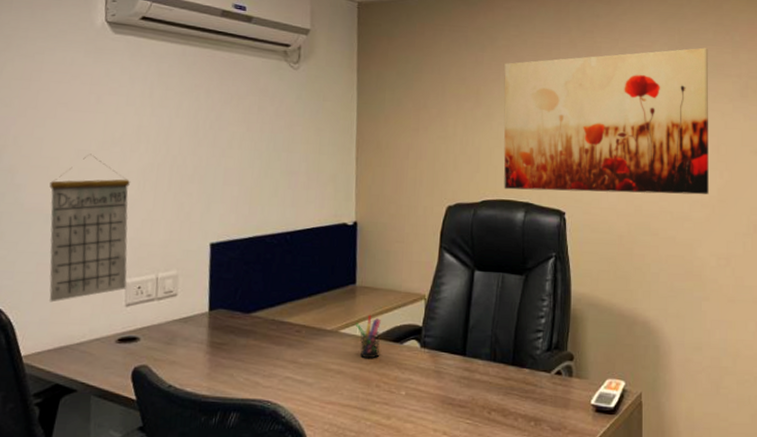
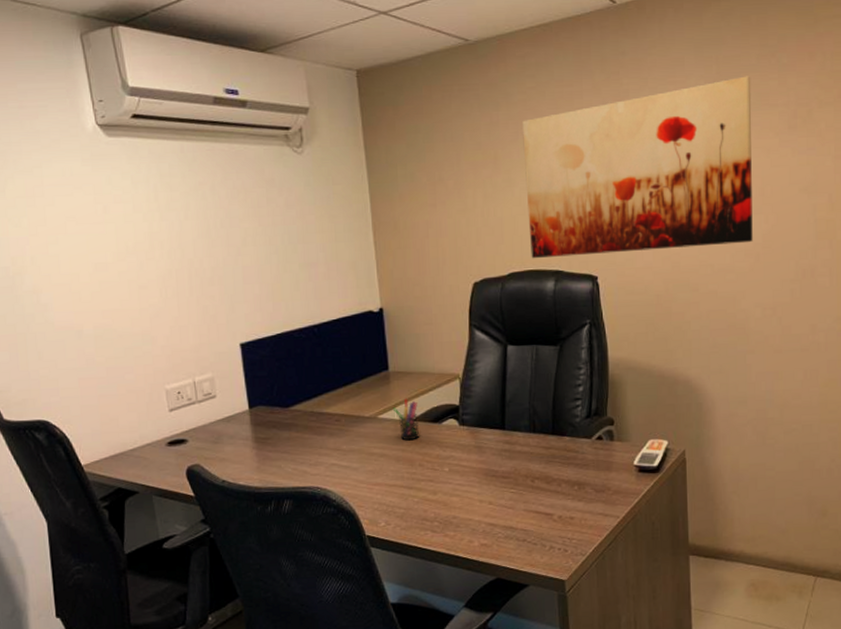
calendar: present [49,154,130,303] -> none [75,266,166,414]

